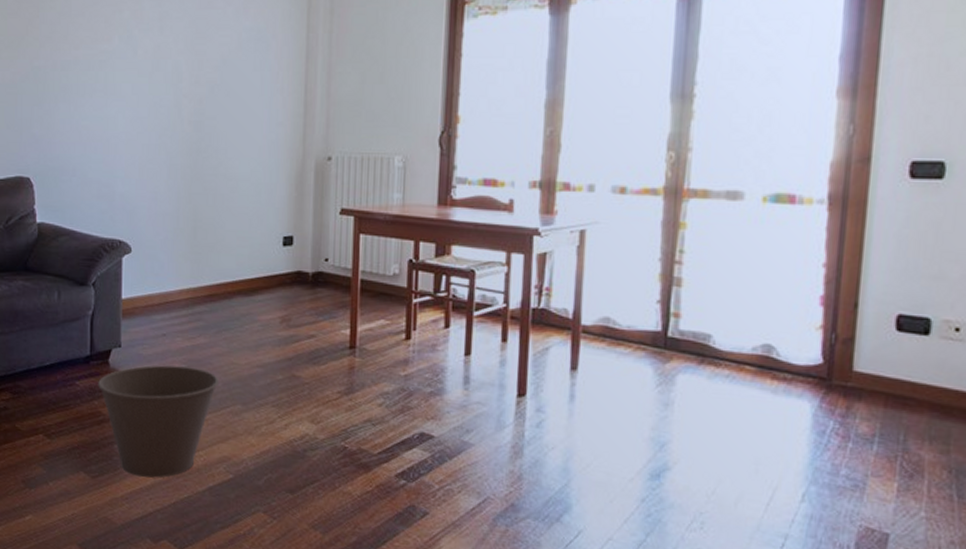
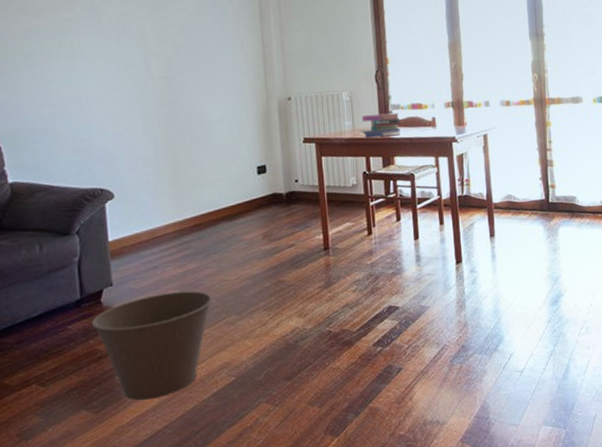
books: none [410,187,466,219] -> present [359,112,401,138]

